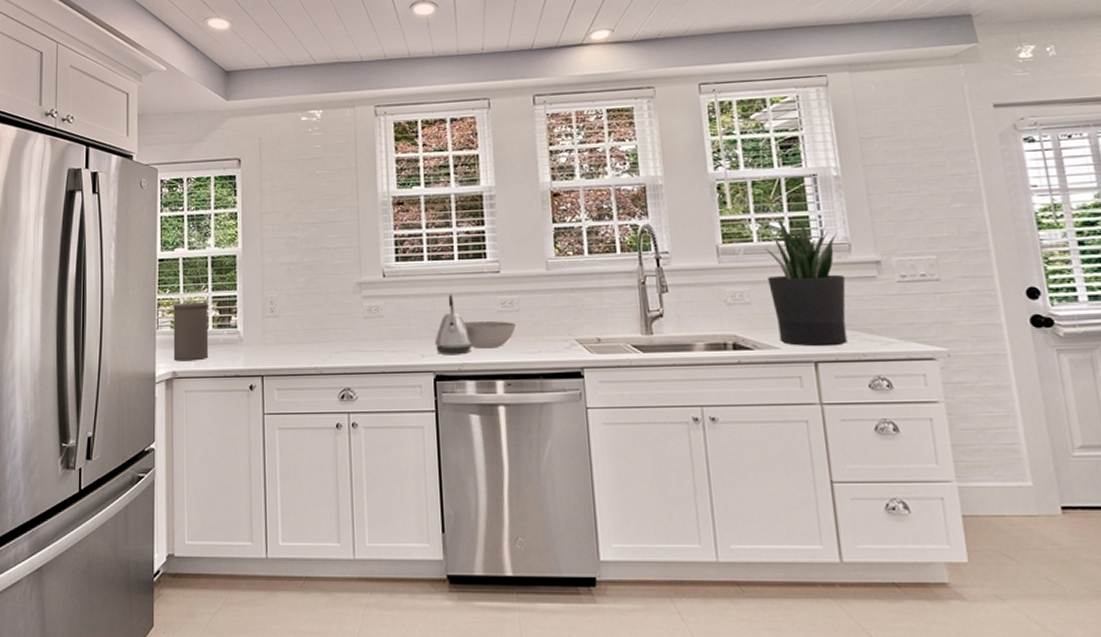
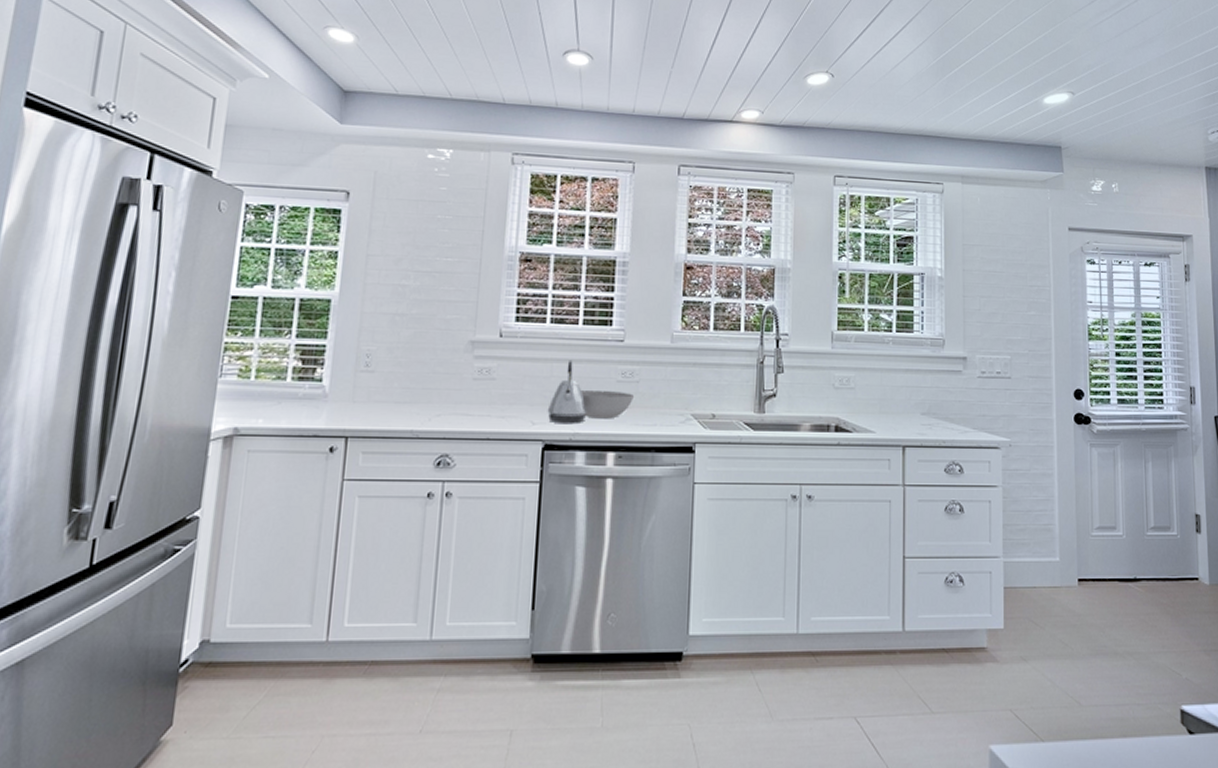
canister: present [173,303,209,362] -> none [236,349,290,417]
planter: present [764,217,848,347] -> none [872,309,937,433]

